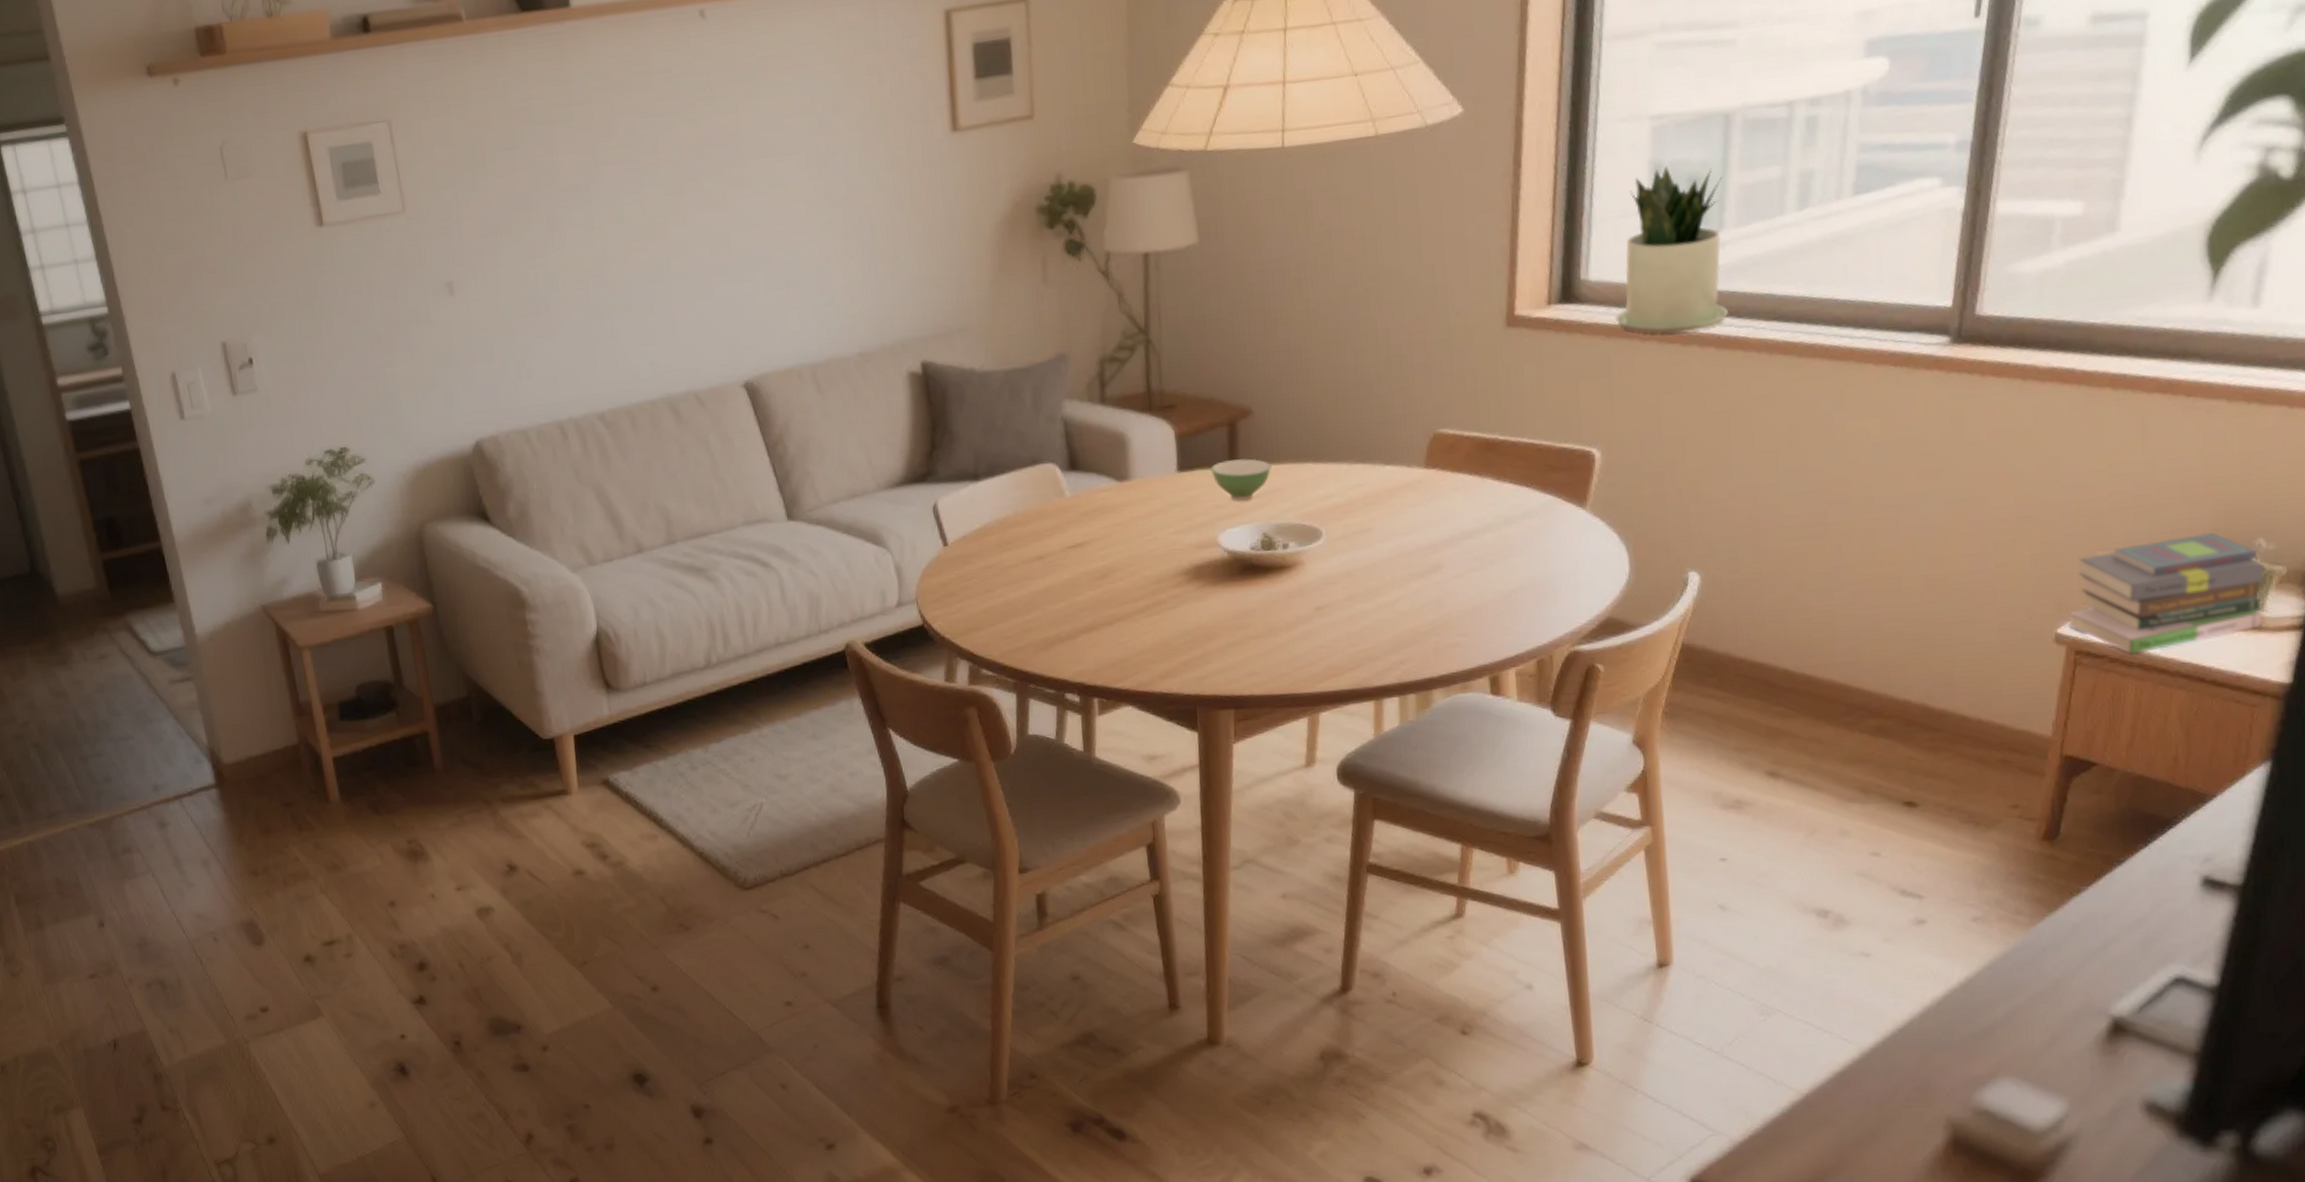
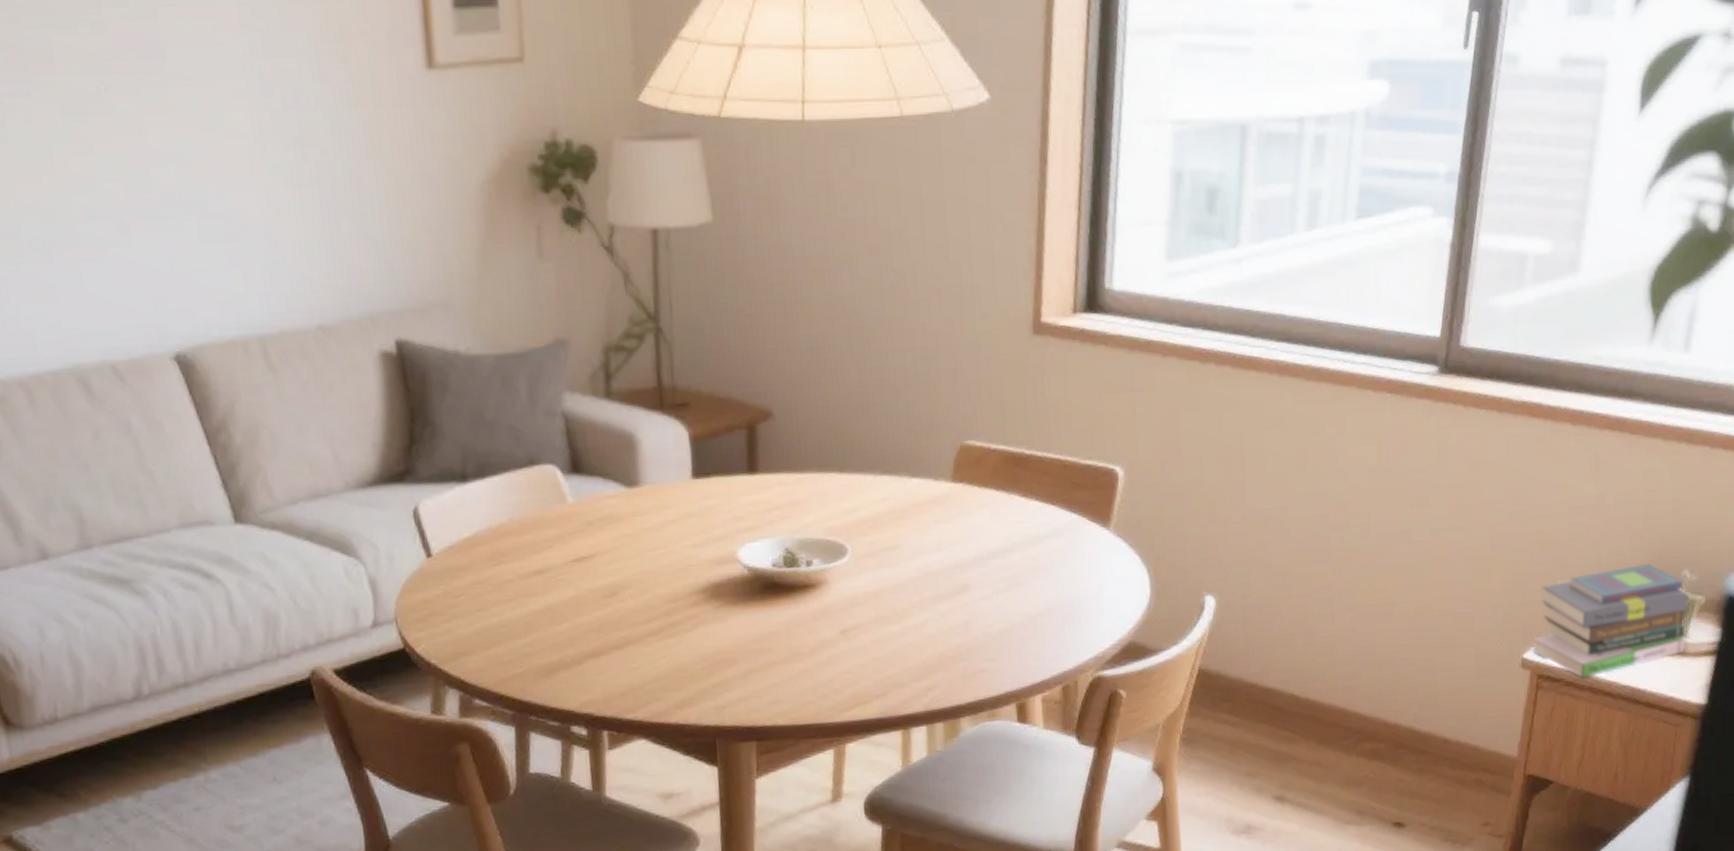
bowl: present [1210,458,1272,501] -> none [727,466,795,513]
planter: present [1615,166,1728,334] -> none [1138,174,1243,349]

